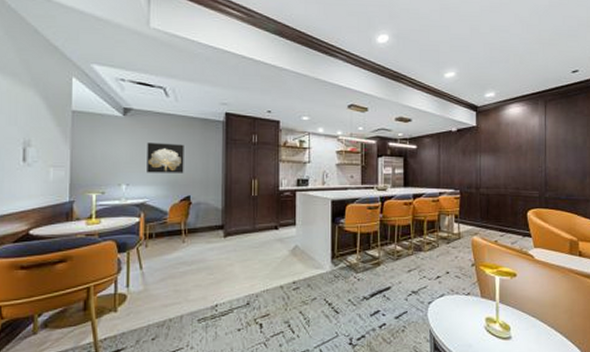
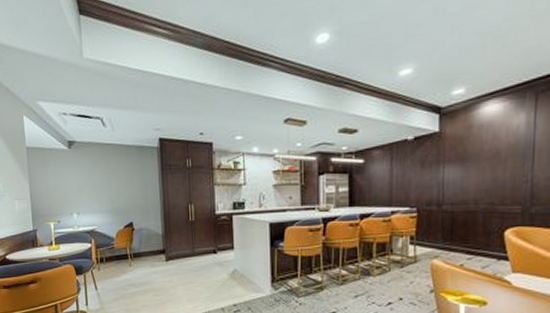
wall art: present [147,142,184,173] -> none [91,172,125,202]

